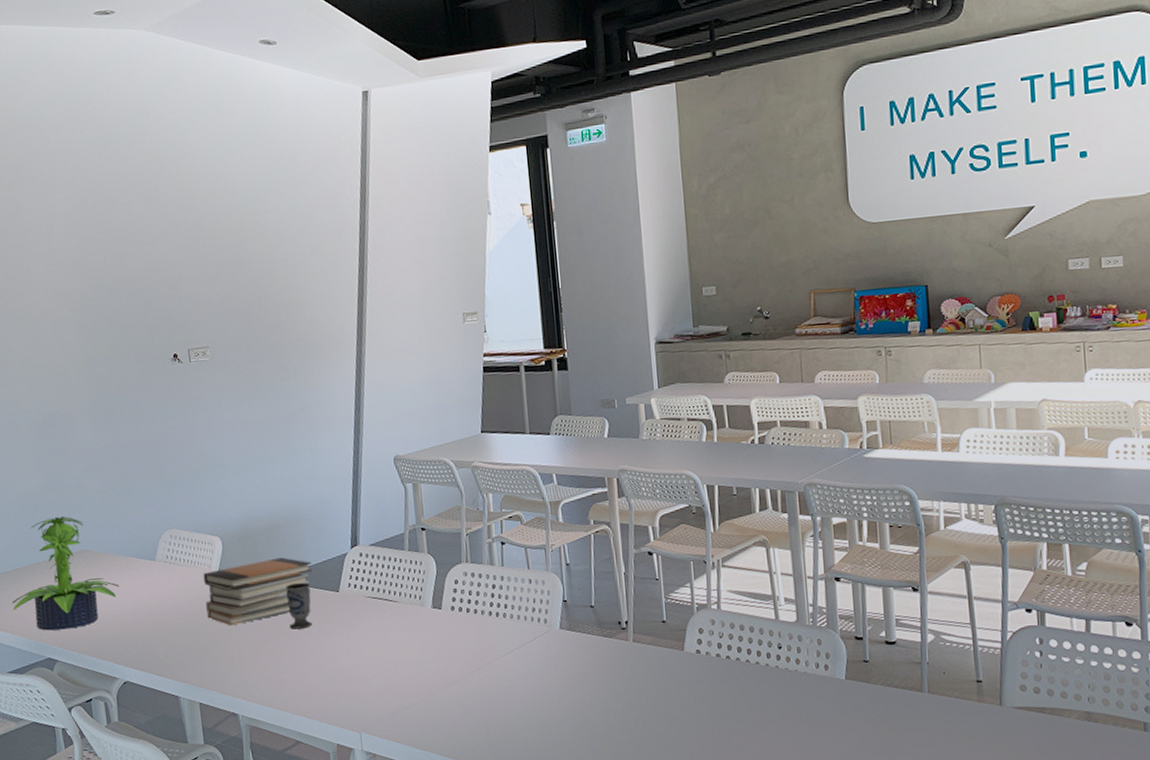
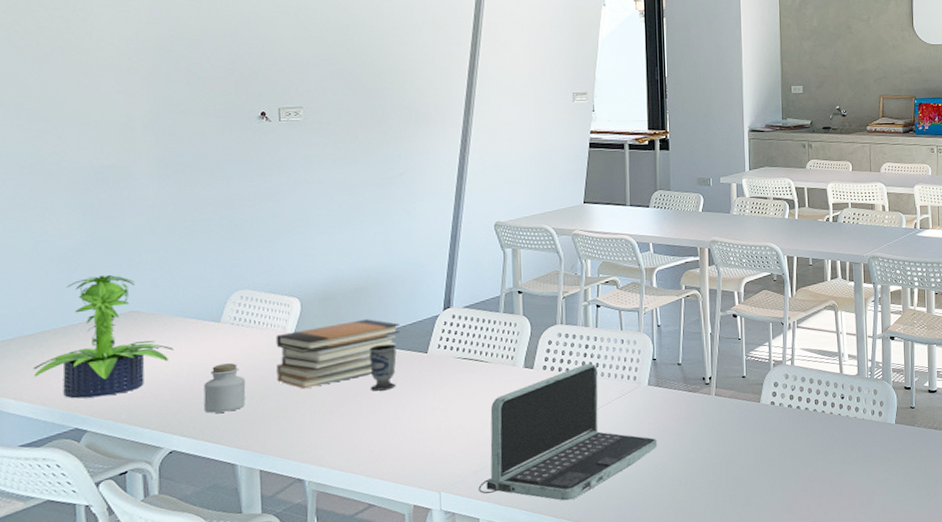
jar: none [146,600,182,647] -> present [203,363,246,414]
laptop: none [396,604,573,748] -> present [478,363,657,501]

